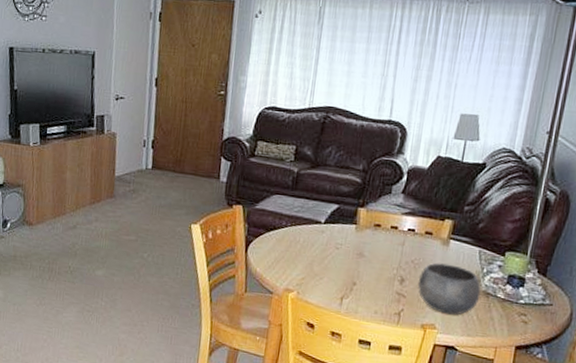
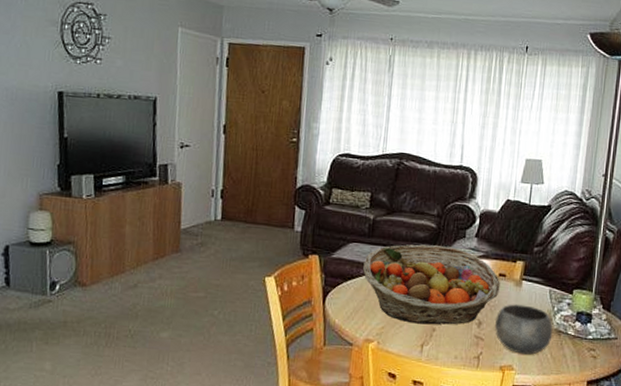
fruit basket: none [285,198,426,280] -> present [363,244,500,325]

